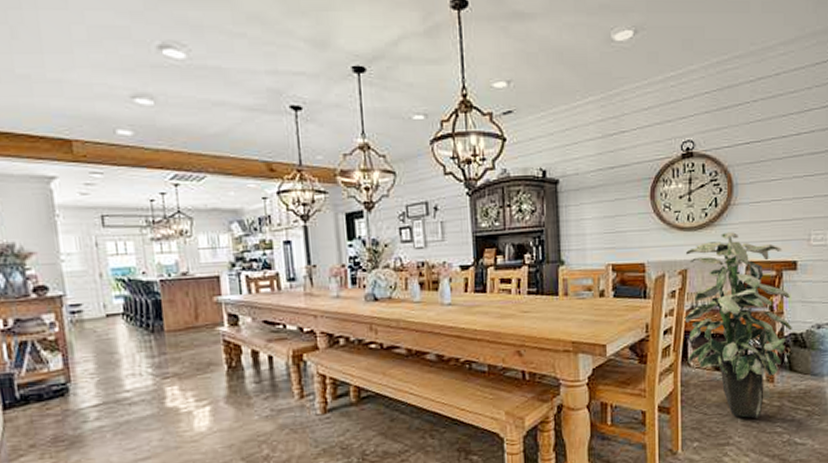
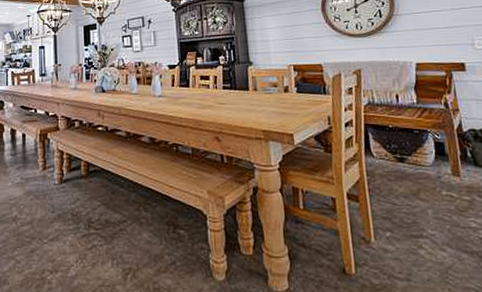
indoor plant: present [684,232,792,418] -> none [358,38,470,212]

